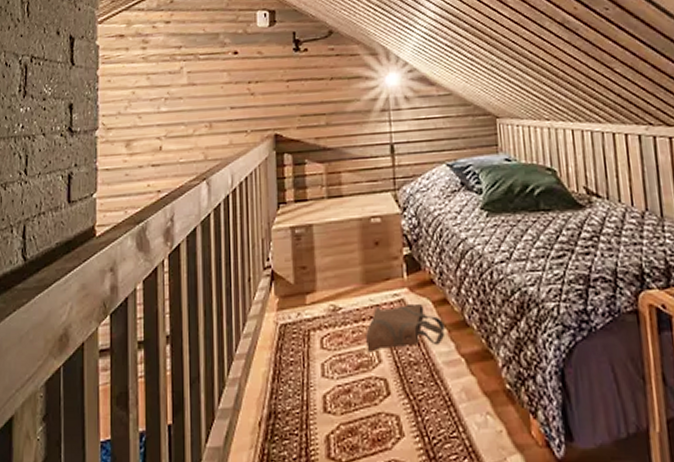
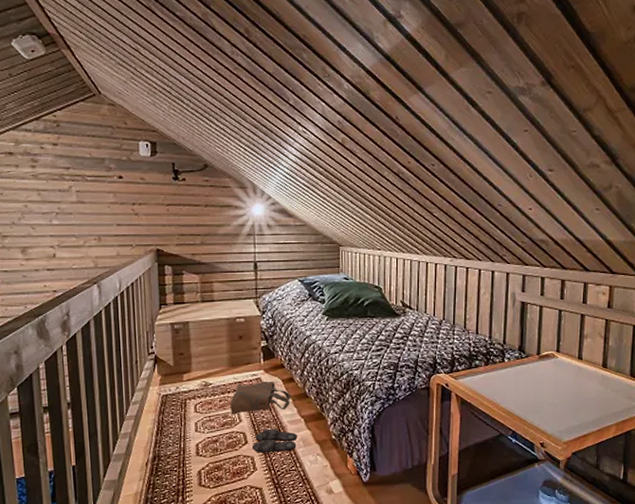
slippers: none [397,372,458,410] -> present [253,428,298,453]

